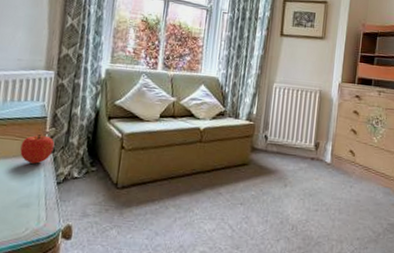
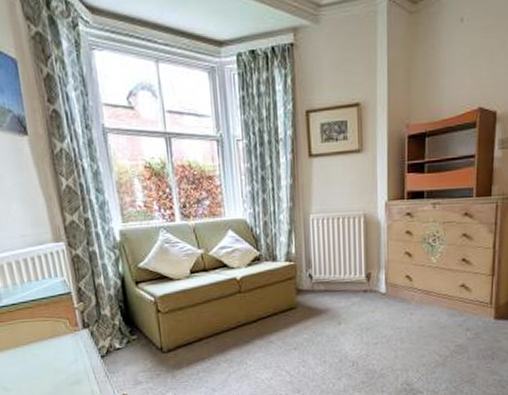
fruit: present [20,134,55,164] -> none [53,311,88,342]

